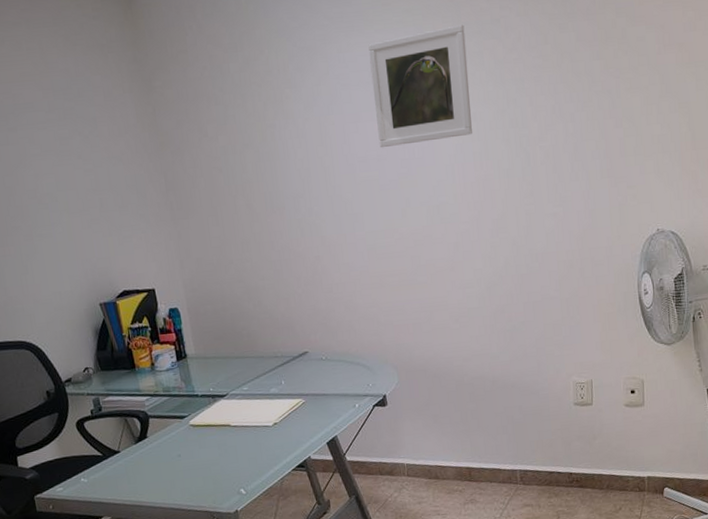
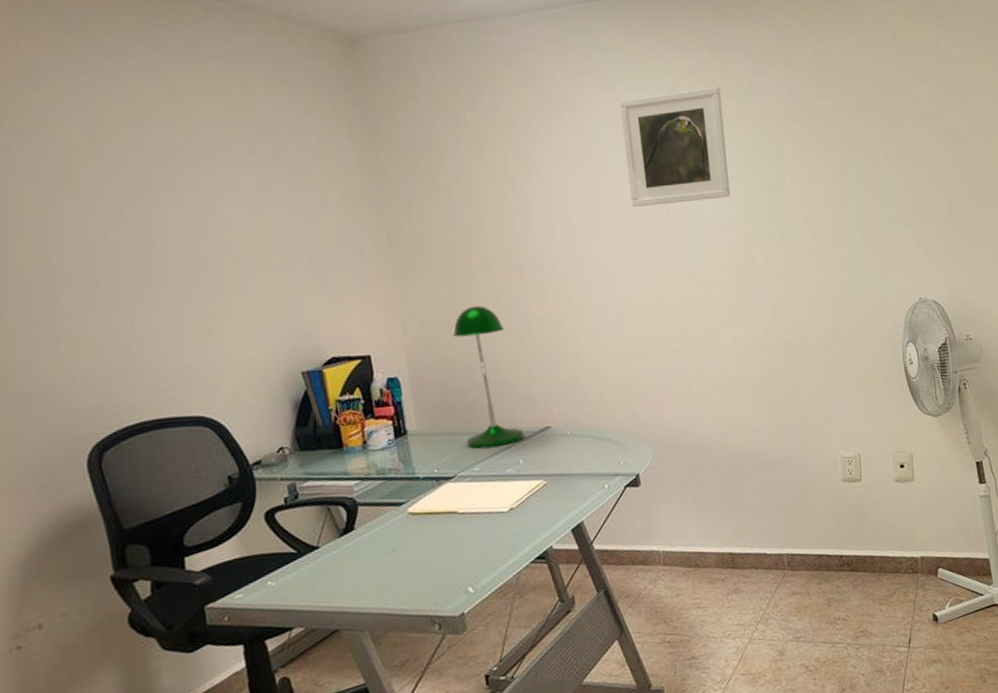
desk lamp: none [222,243,286,371] -> present [452,305,525,449]

